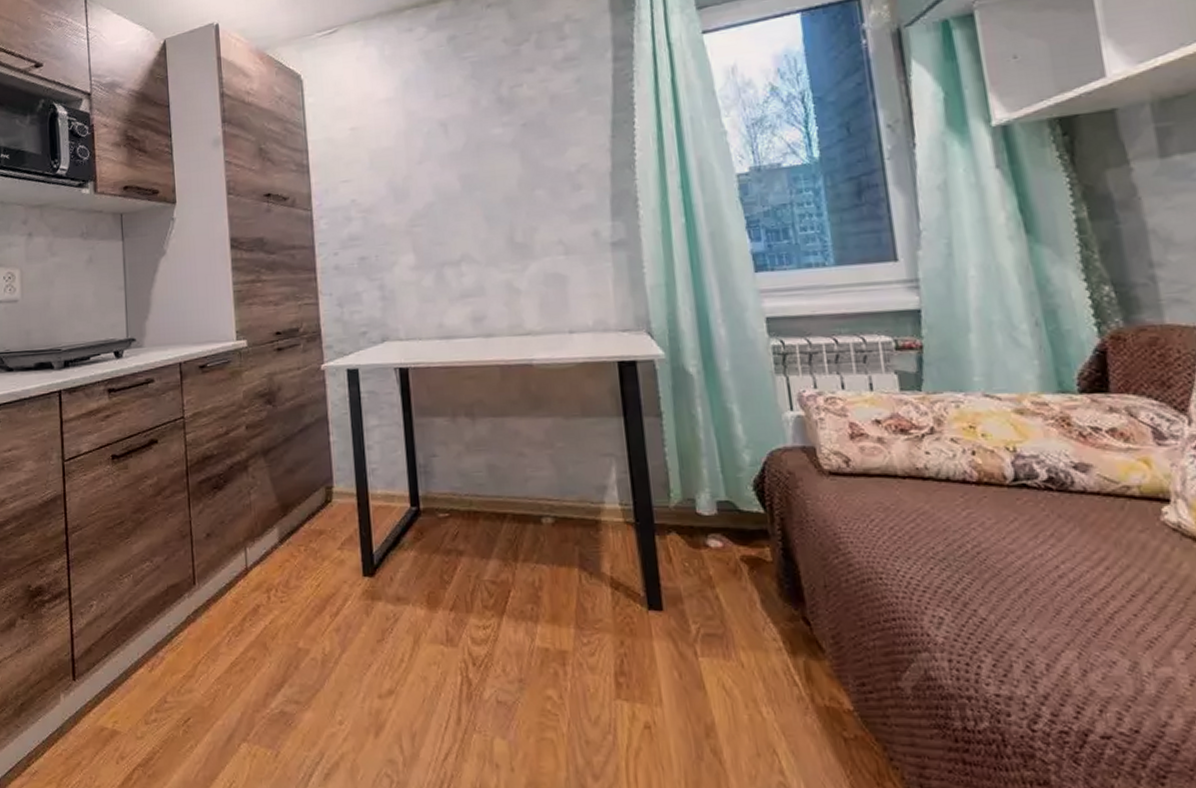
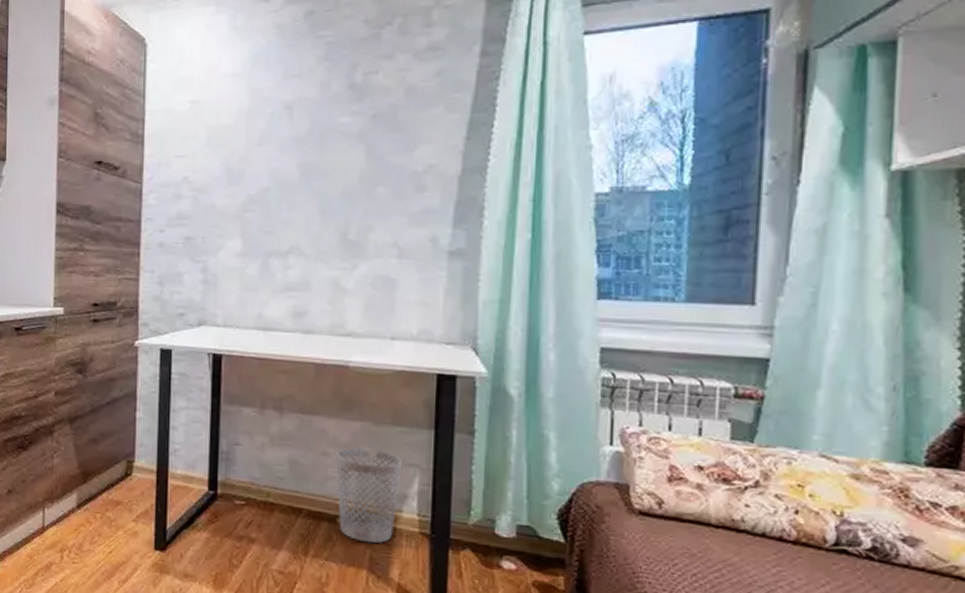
wastebasket: none [532,443,599,540] -> present [336,447,403,544]

